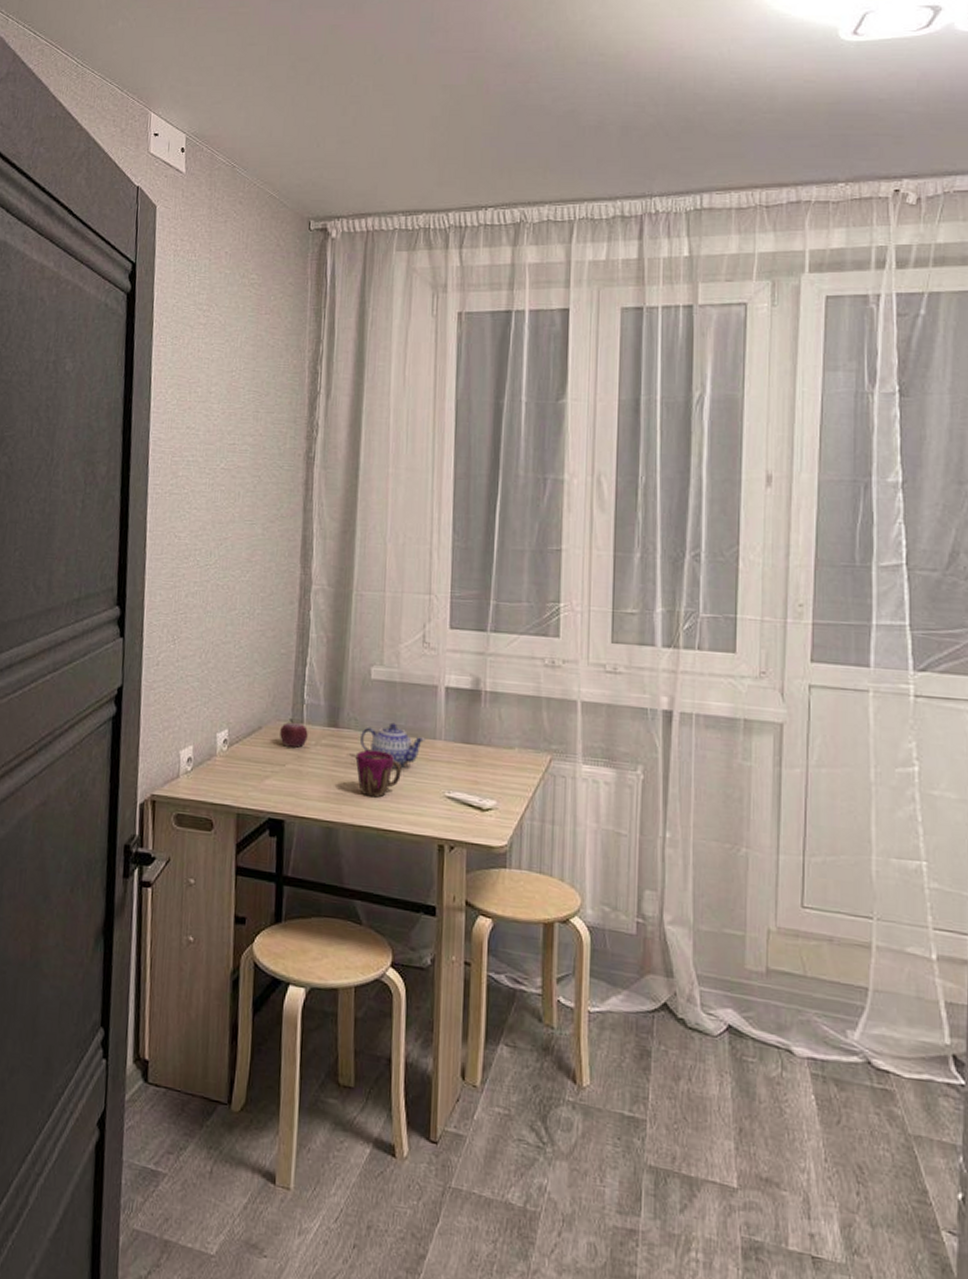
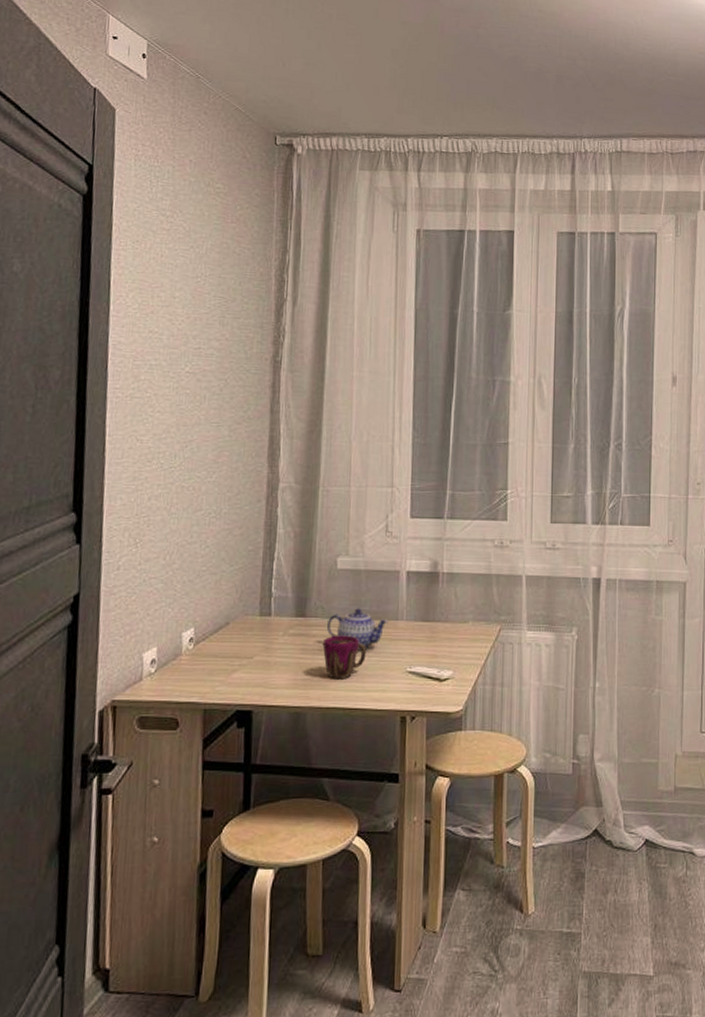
fruit: present [280,718,308,748] -> none [247,612,276,639]

